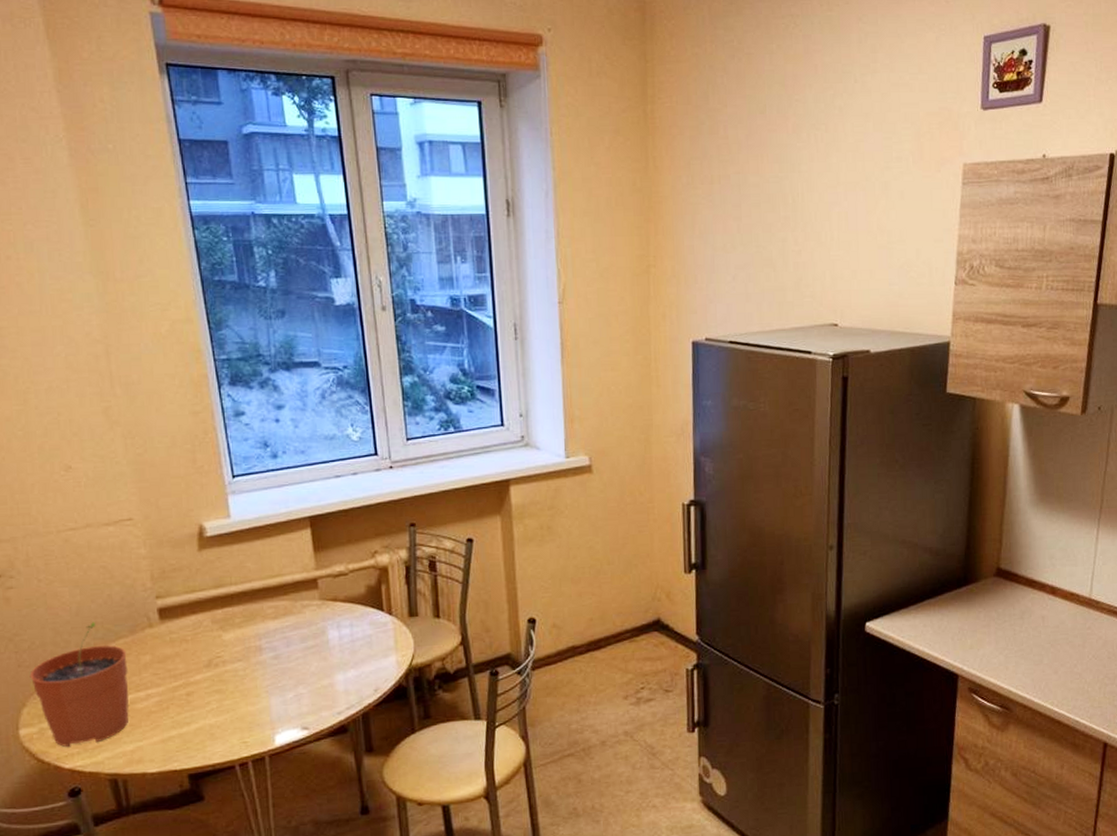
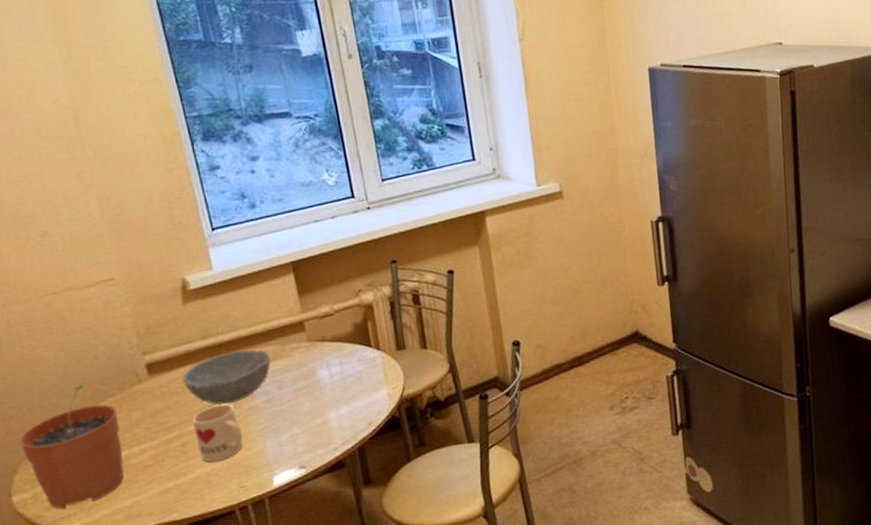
bowl: none [193,603,281,656] -> present [182,349,271,405]
mug: none [199,656,247,714] -> present [192,403,243,462]

